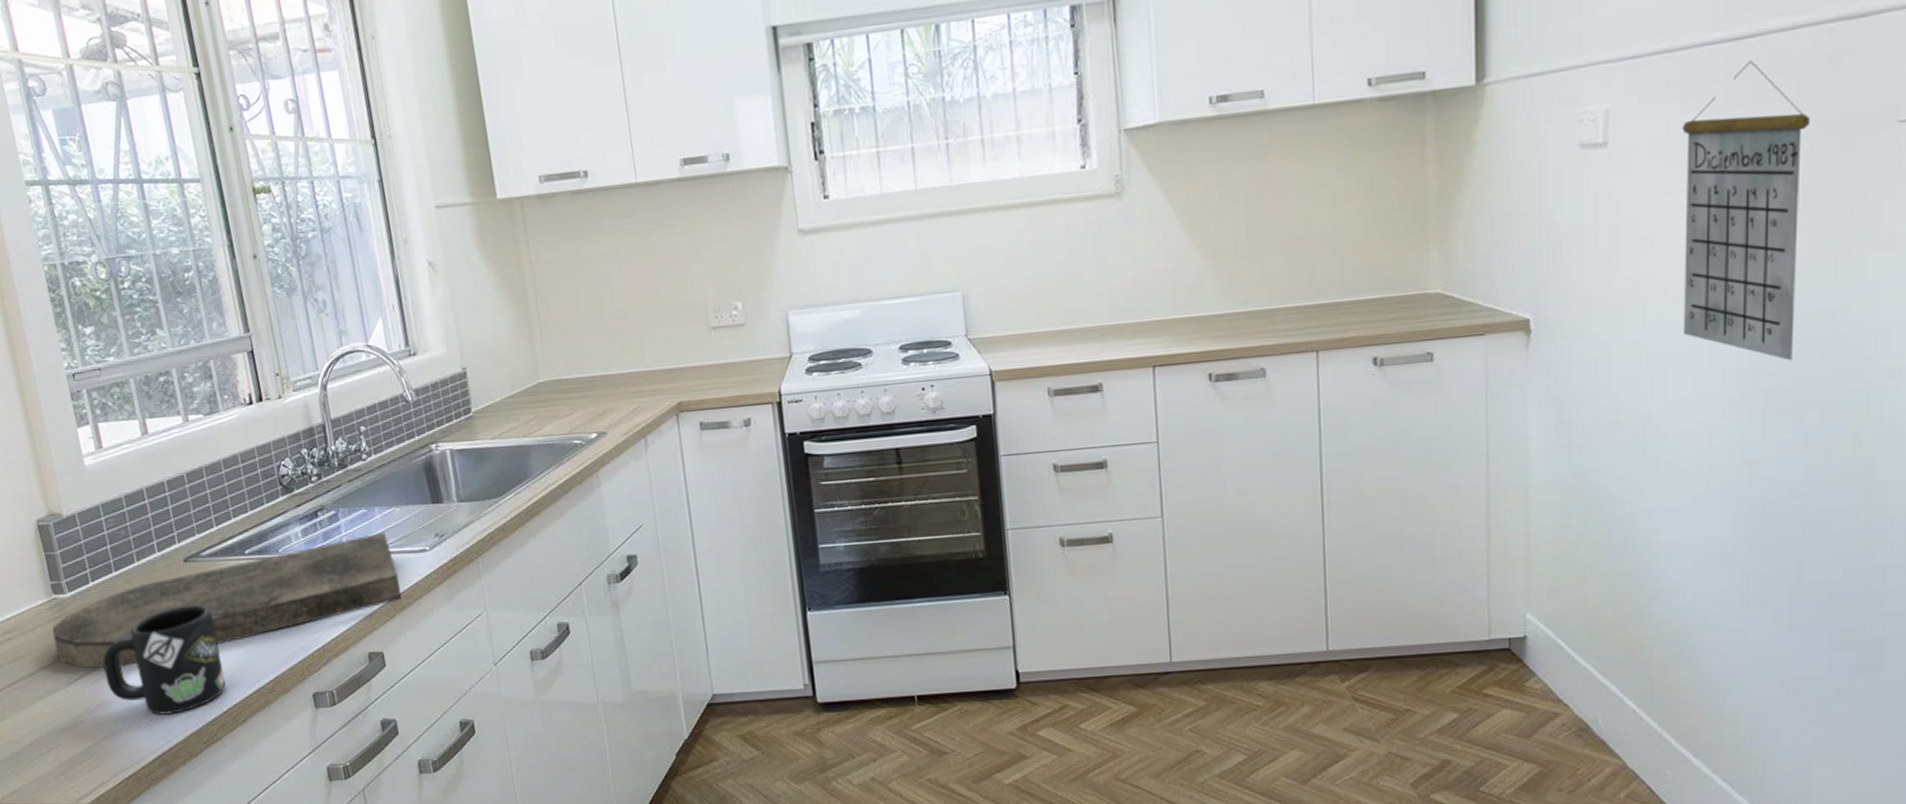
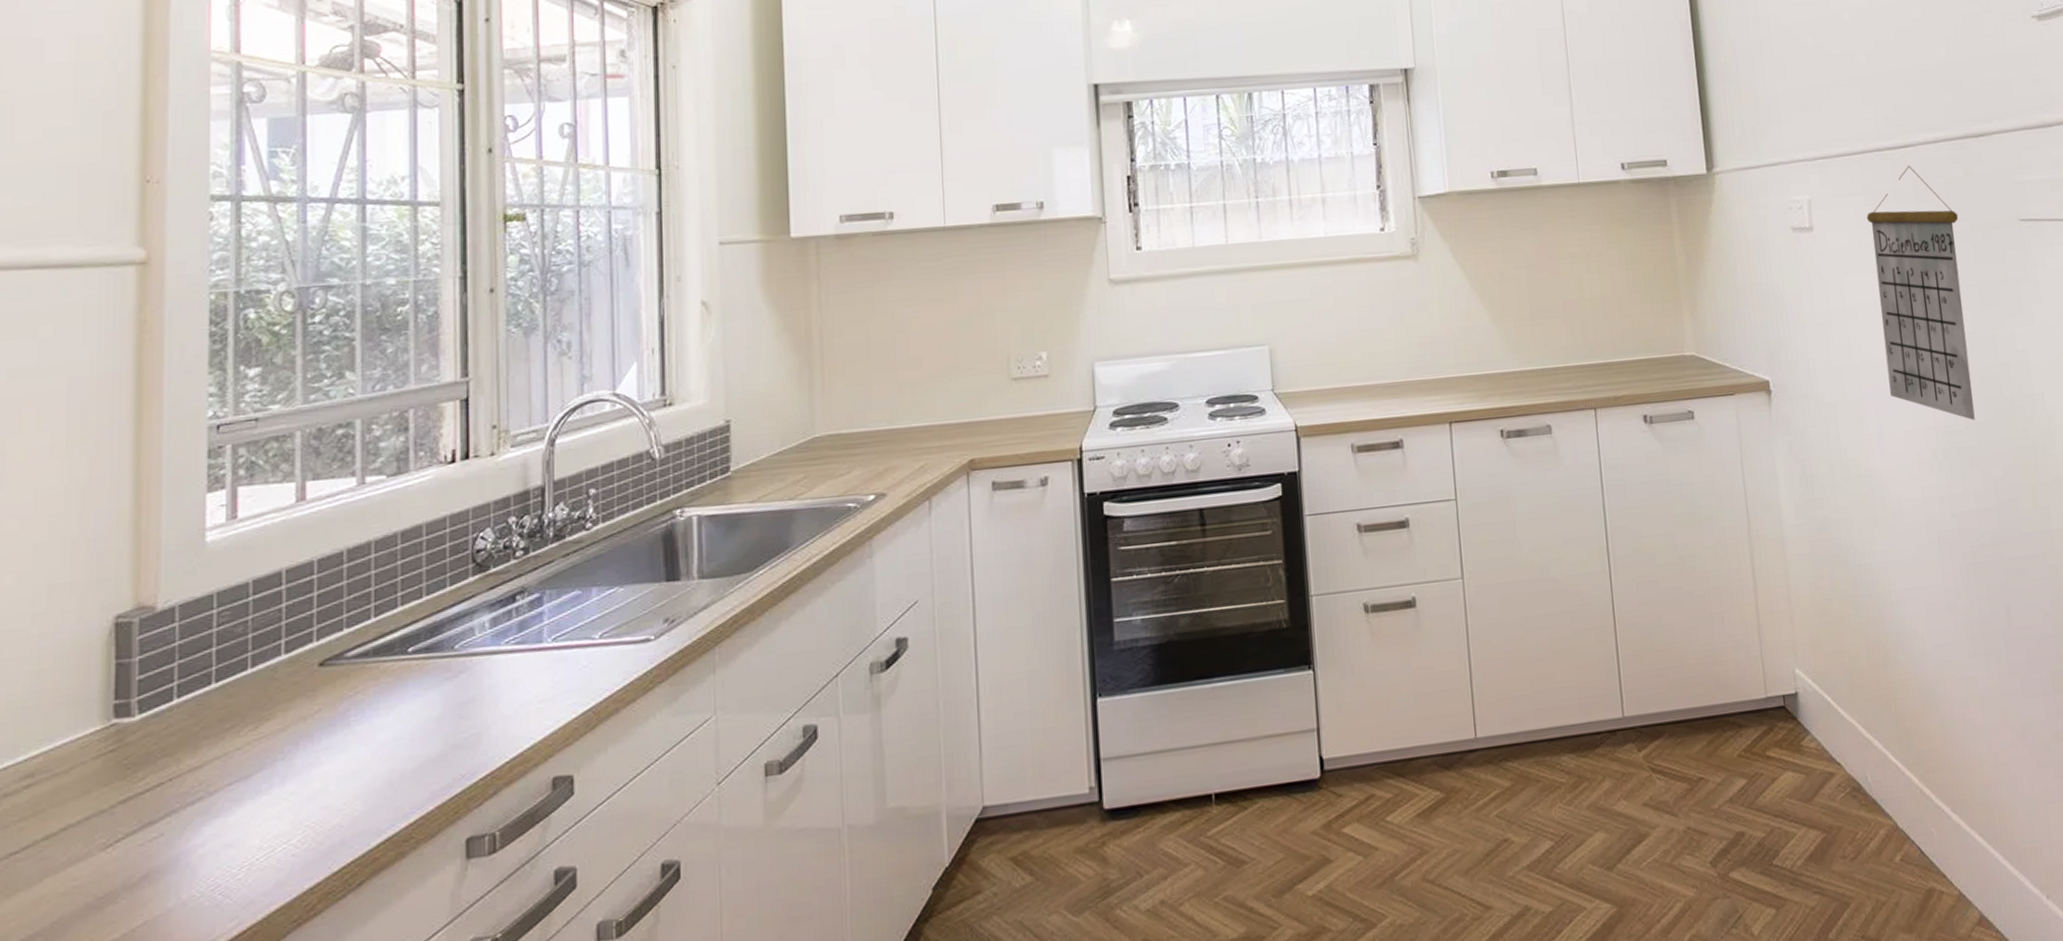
cutting board: present [52,533,402,669] -> none [97,619,609,823]
mug: present [102,605,226,715] -> none [165,724,343,884]

